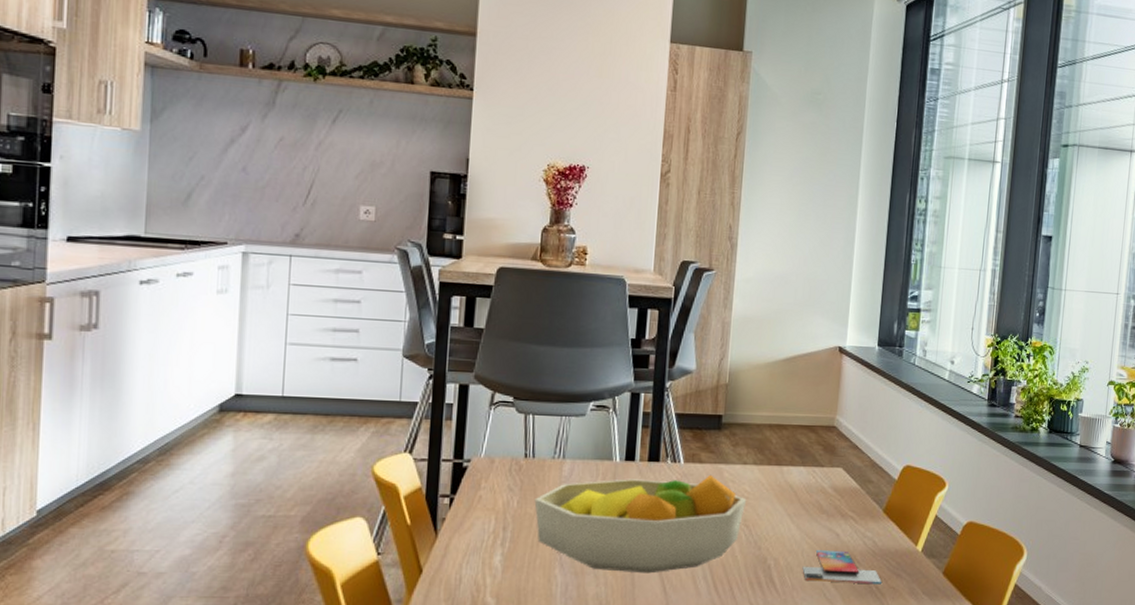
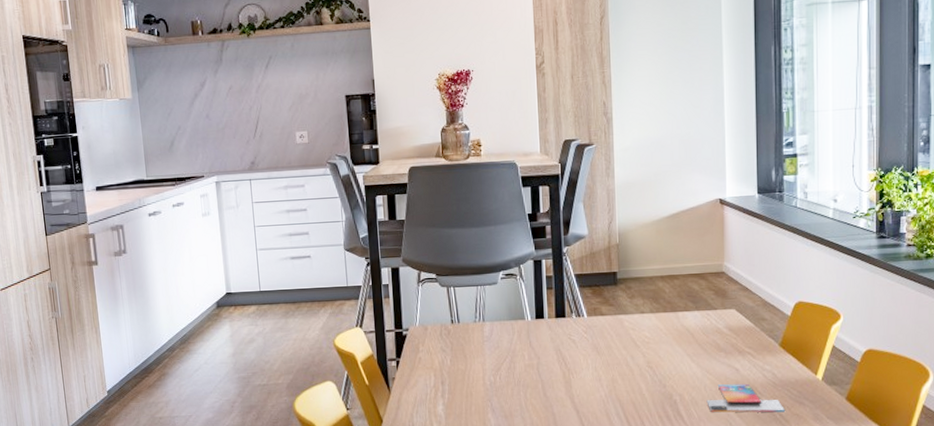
fruit bowl: present [534,474,747,574] -> none [464,325,648,414]

